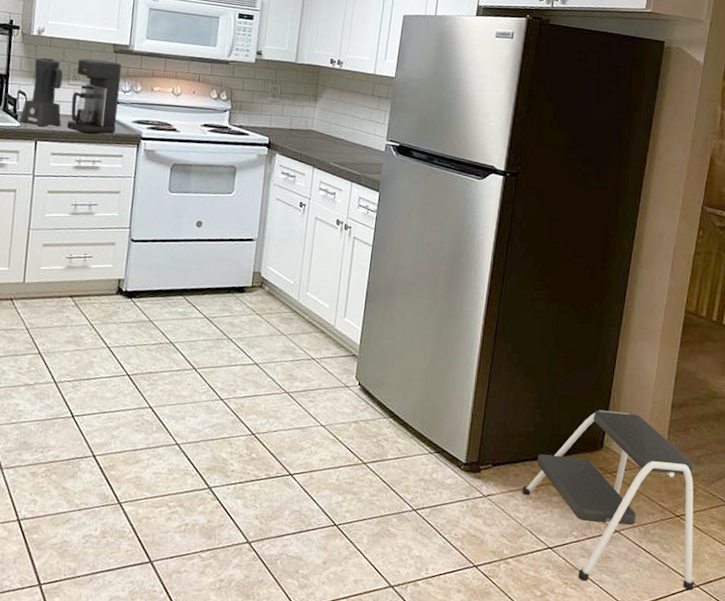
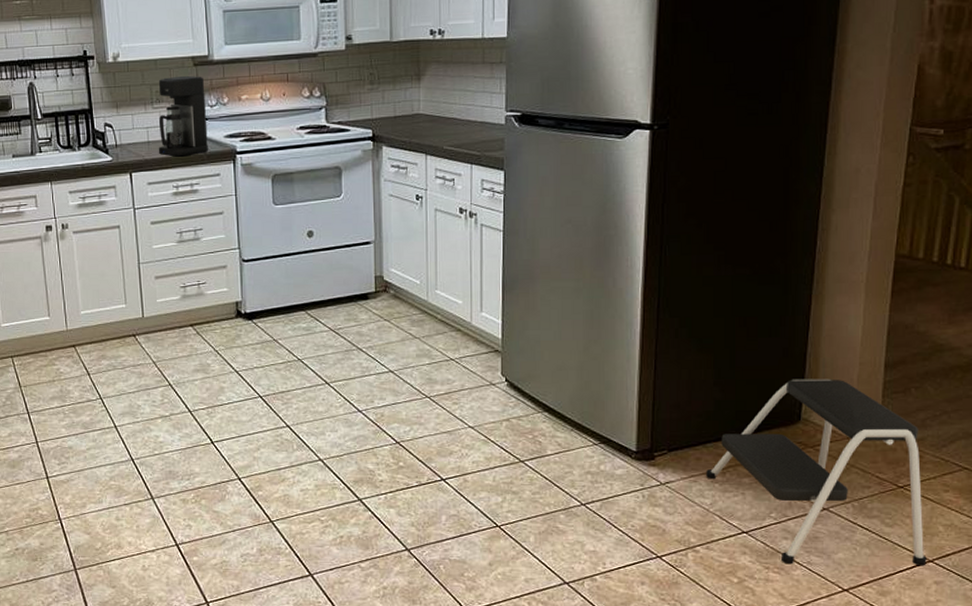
blender: present [19,58,63,127] -> none [110,84,152,157]

